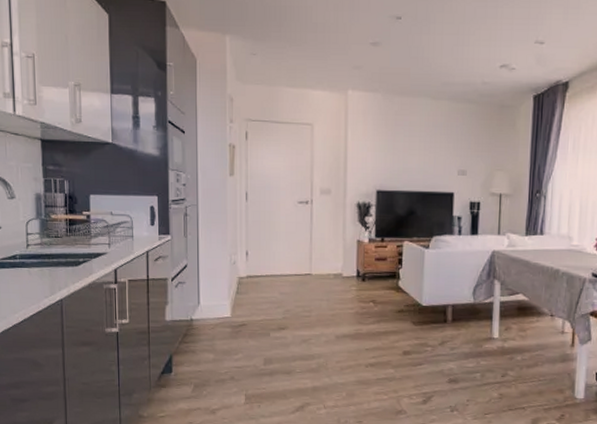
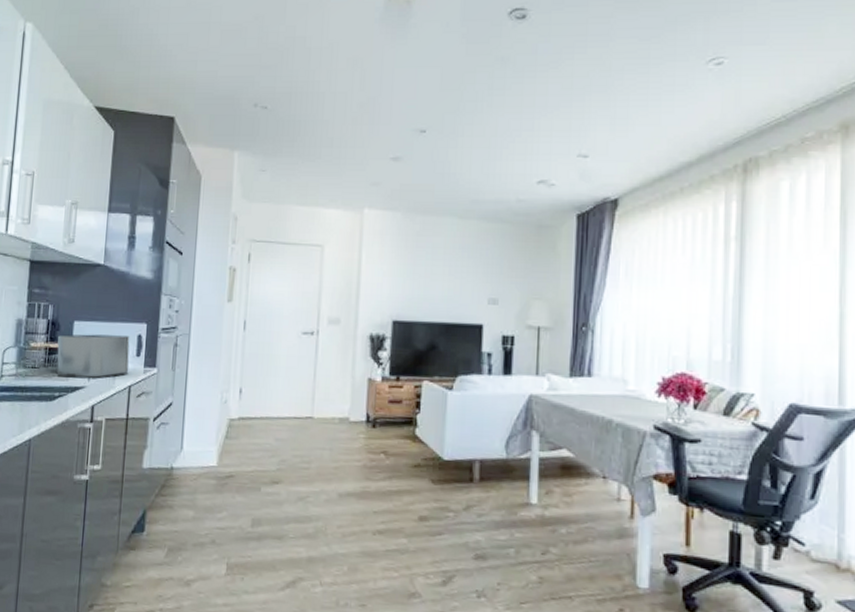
toaster: none [76,206,145,246] -> present [56,334,130,379]

